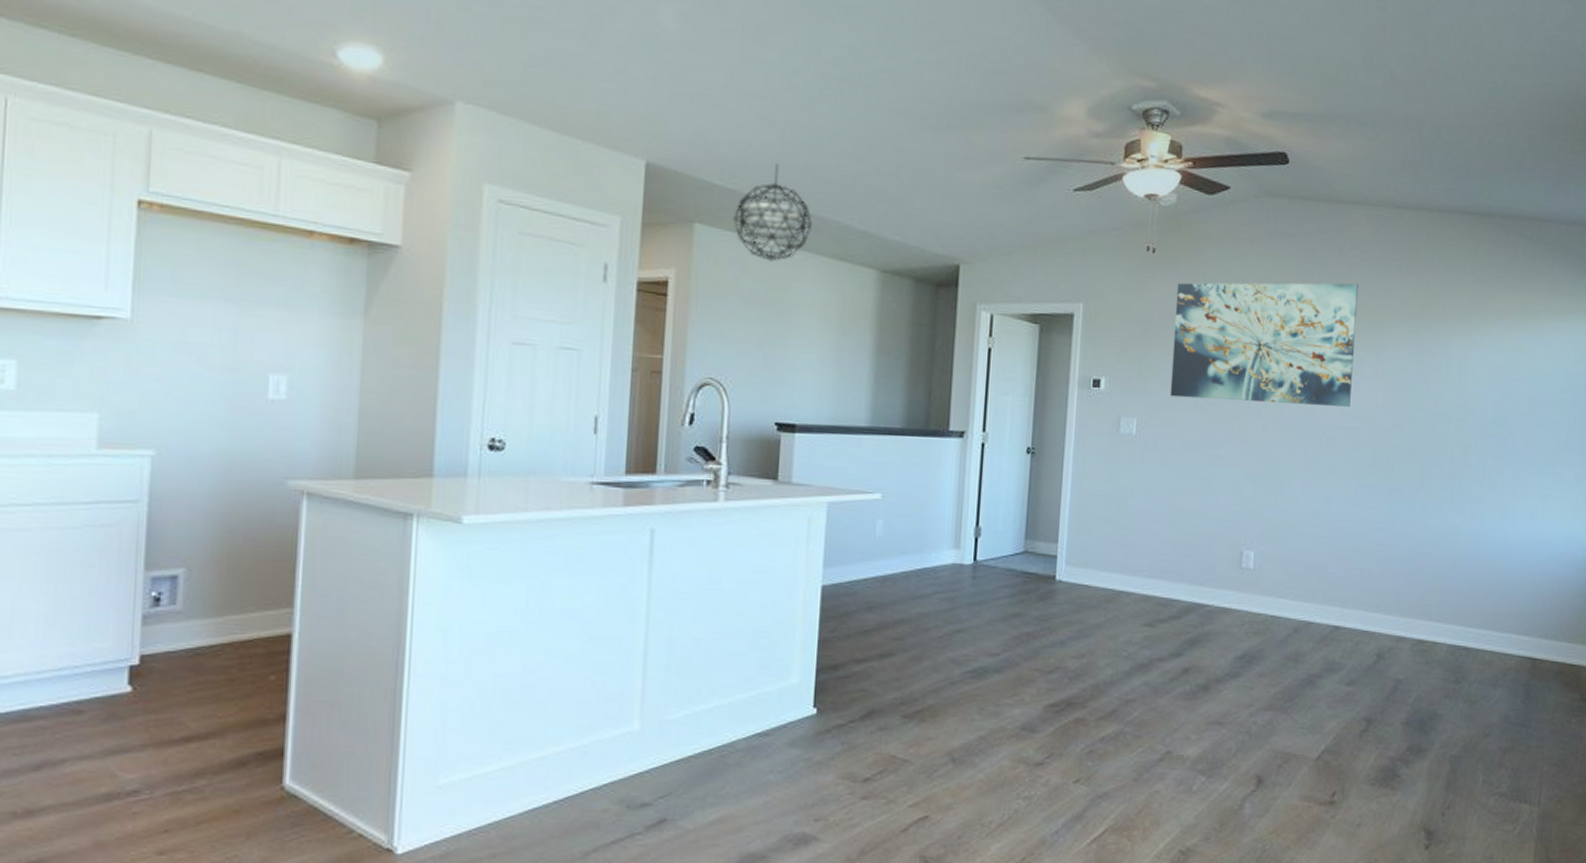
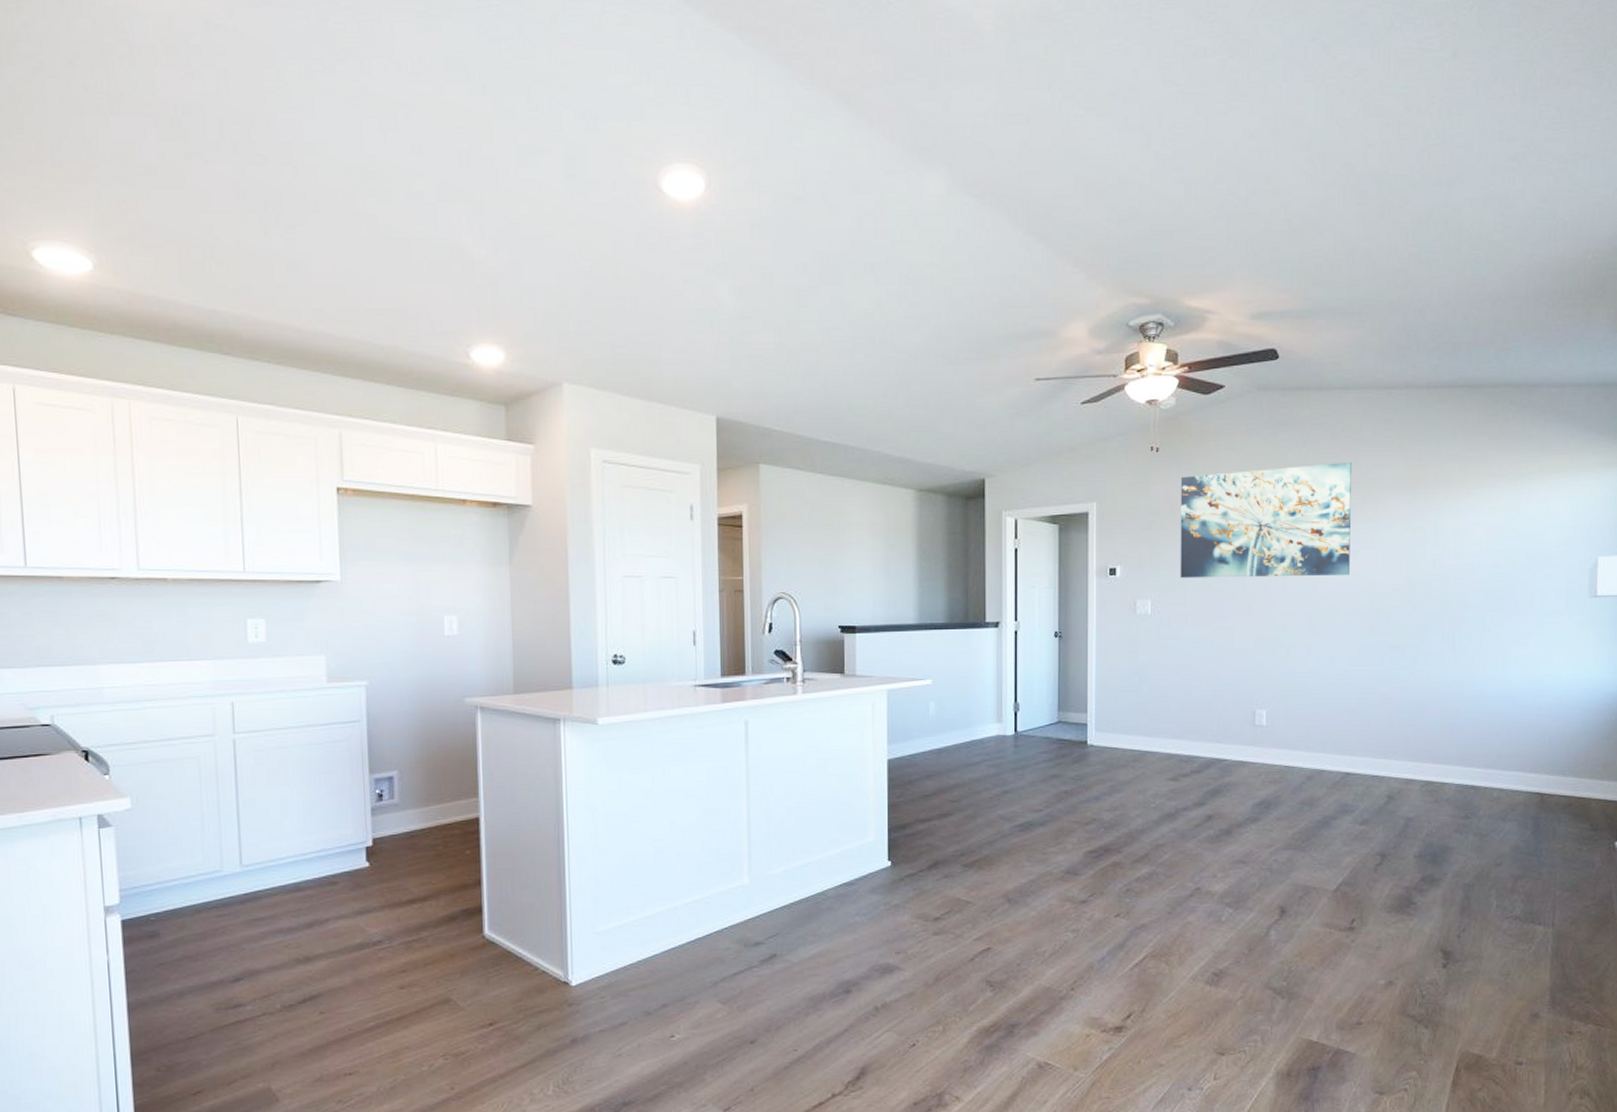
pendant light: present [733,163,812,262] -> none [791,406,856,490]

